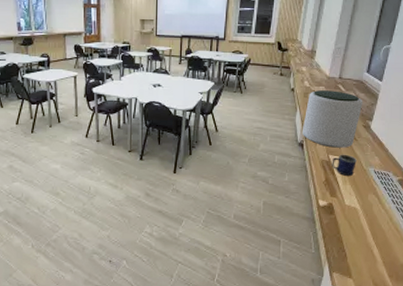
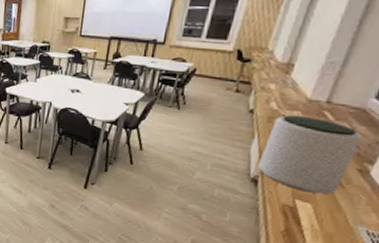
mug: present [332,154,357,177] -> none [297,201,339,233]

